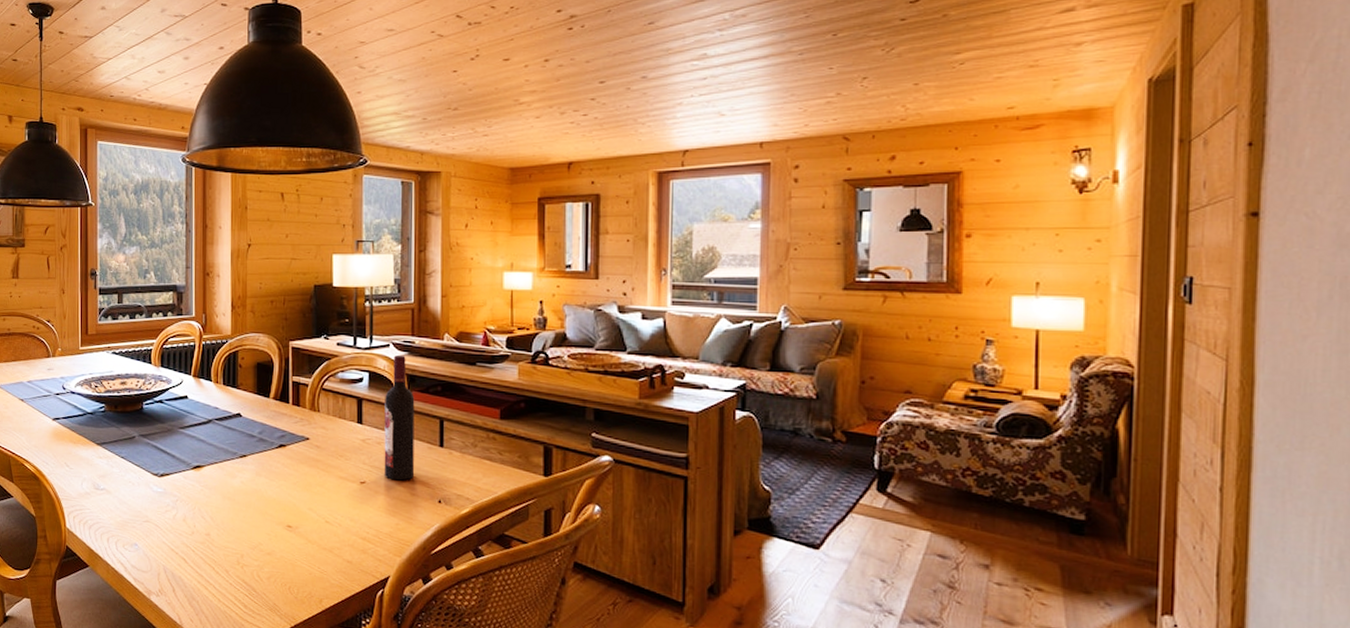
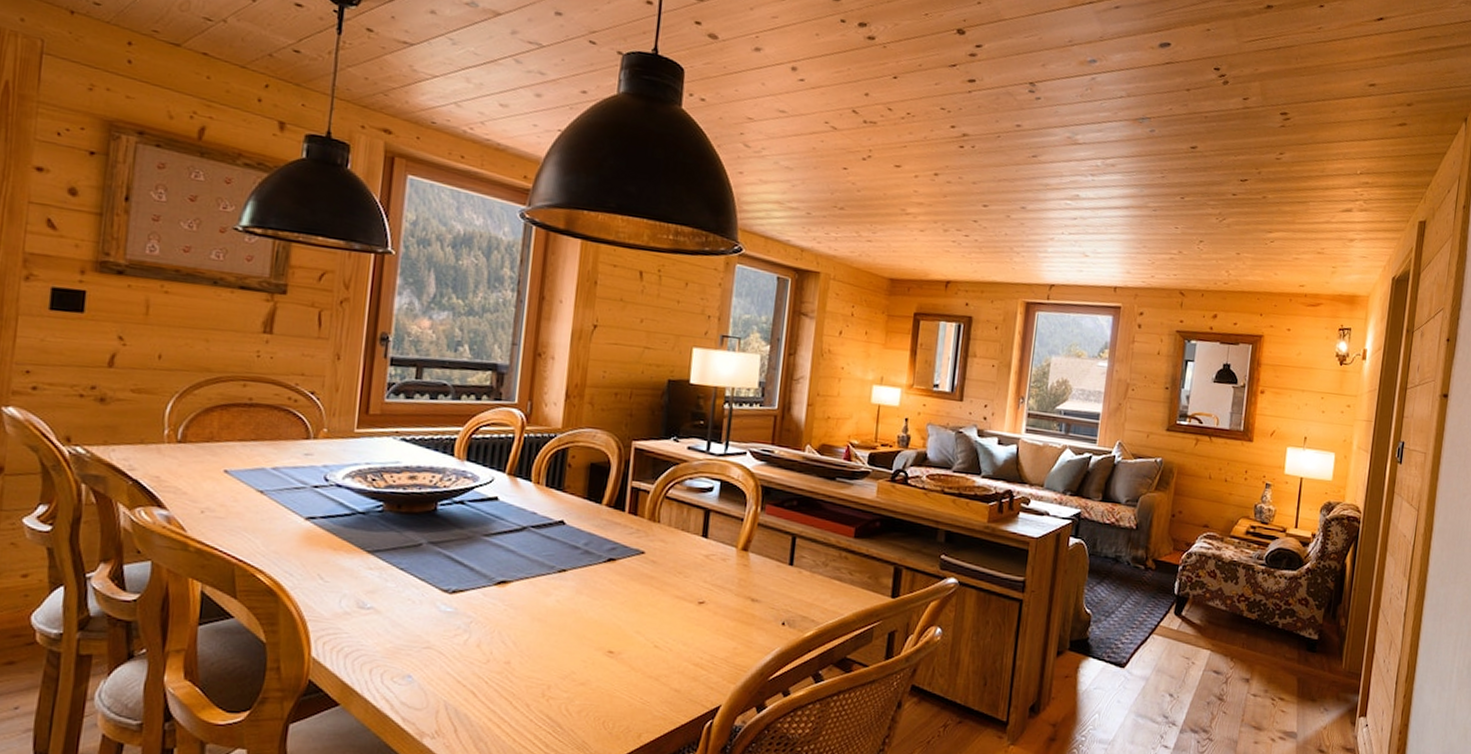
wine bottle: present [384,355,415,481] -> none [726,464,768,601]

